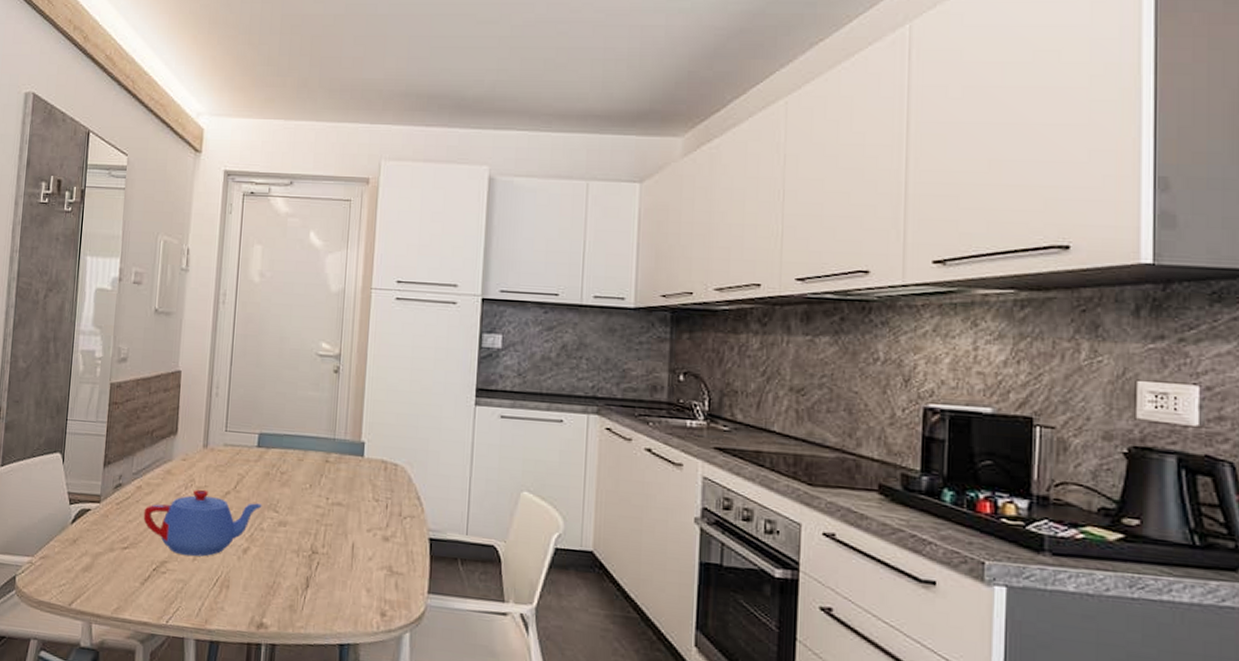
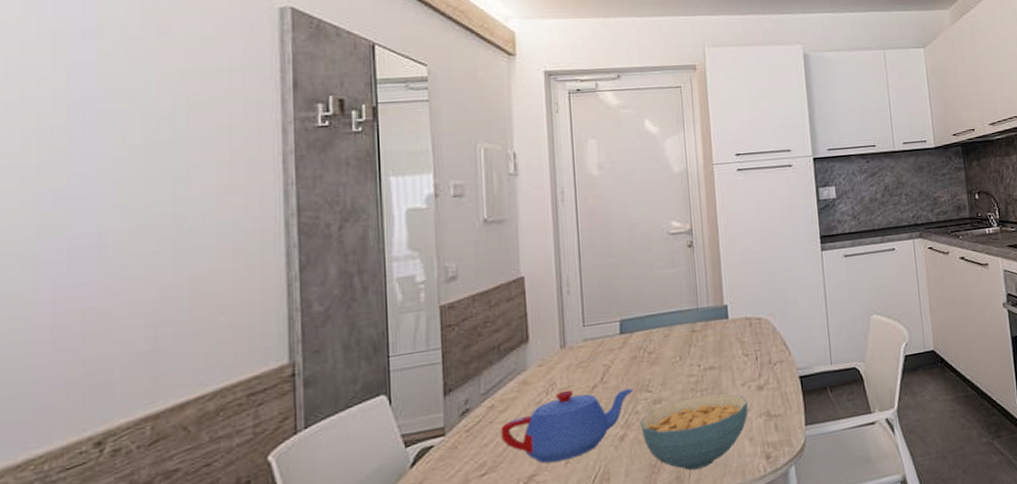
cereal bowl: none [263,528,371,605] -> present [640,393,748,471]

